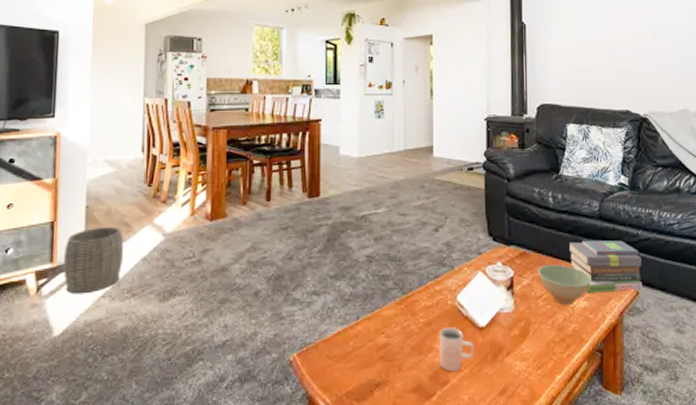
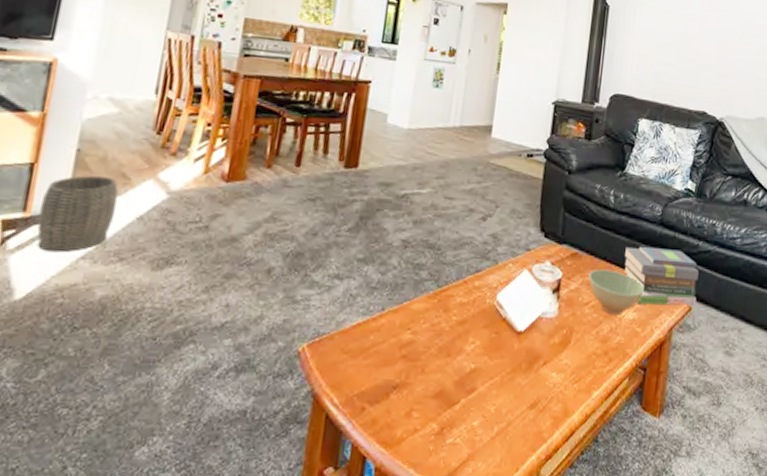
mug: present [438,326,475,372] -> none [467,328,509,379]

